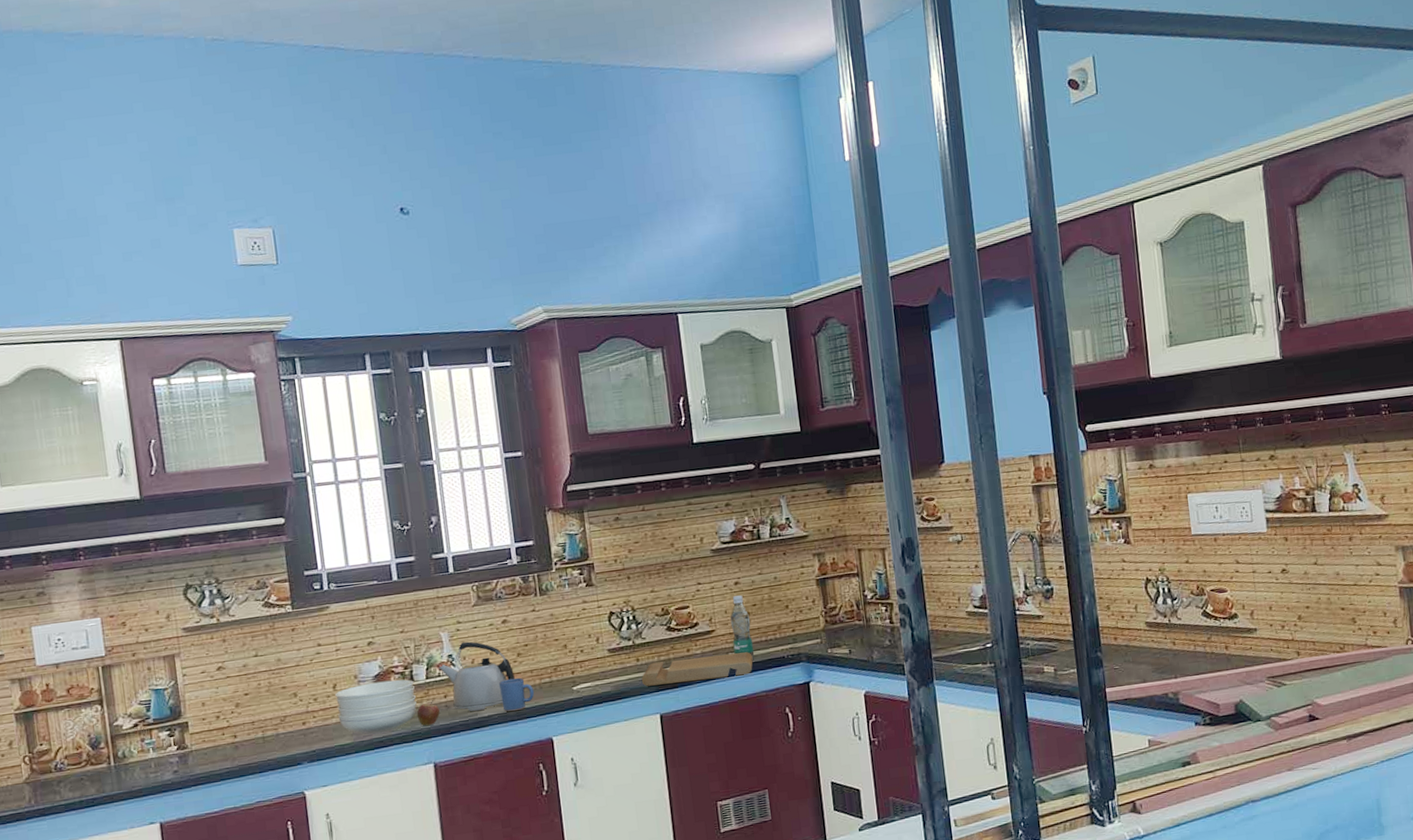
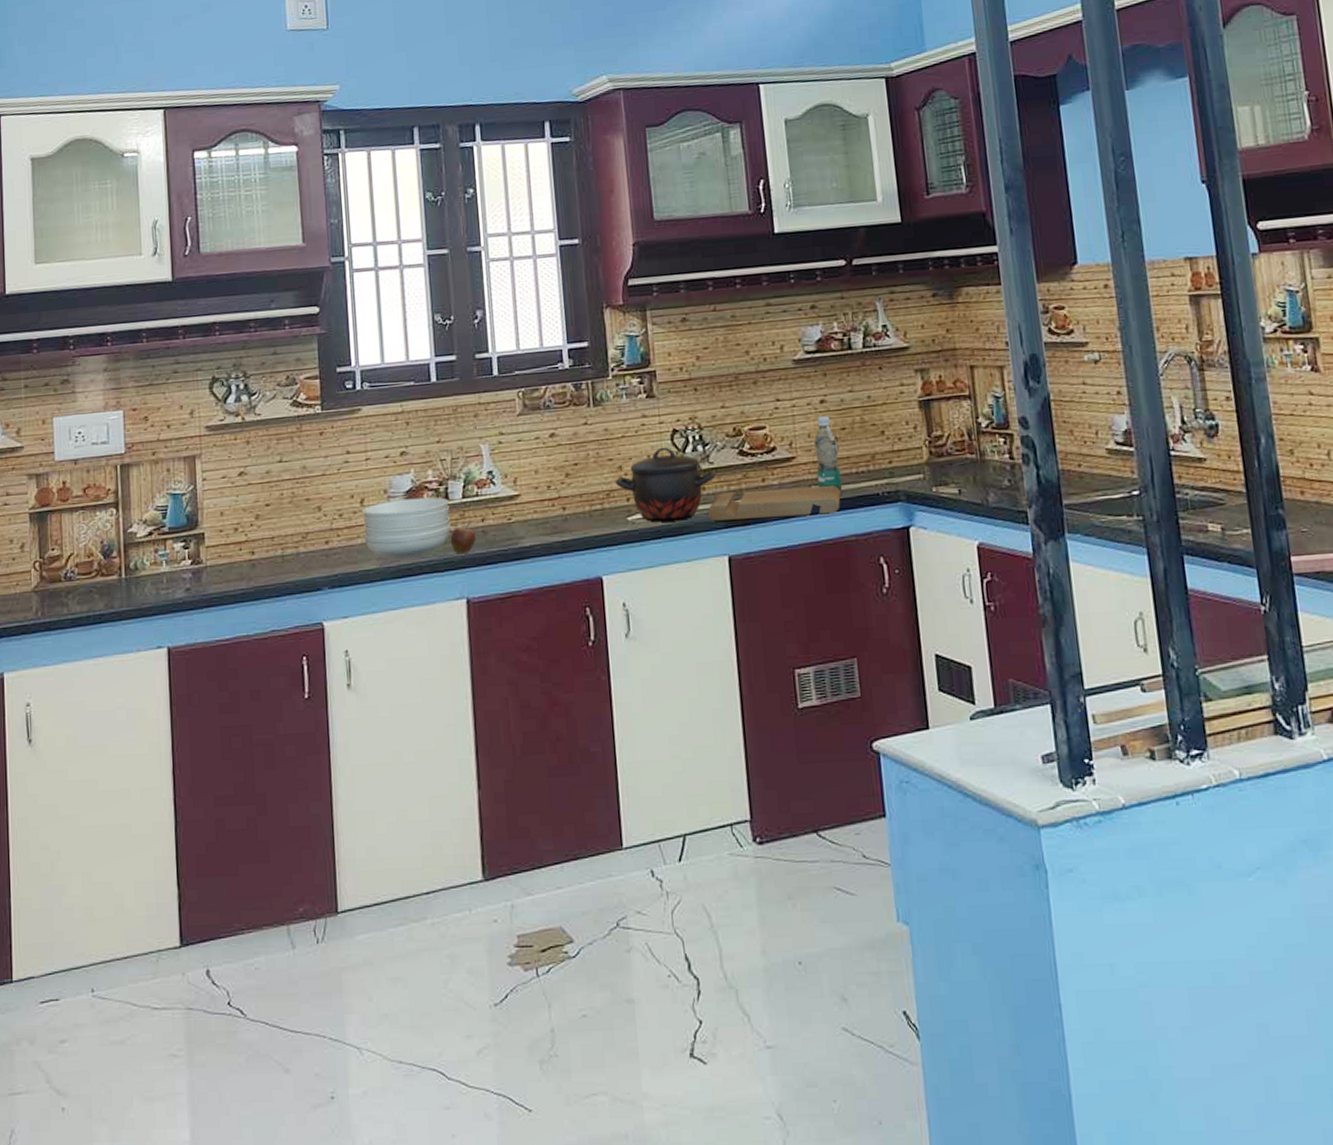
kettle: present [439,641,515,711] -> none [477,456,561,539]
mug: present [498,677,535,712] -> none [543,502,584,543]
cooking pot: none [561,627,649,690] -> present [615,447,717,523]

